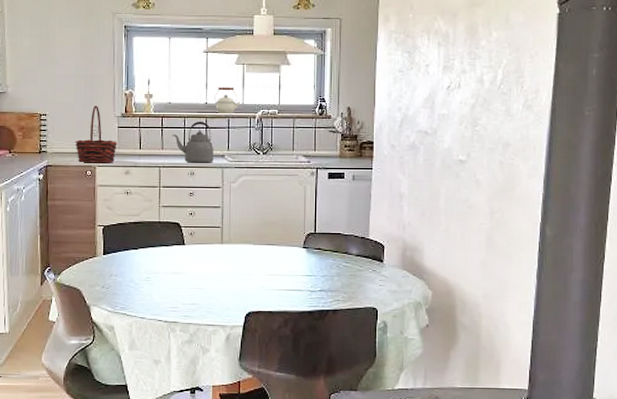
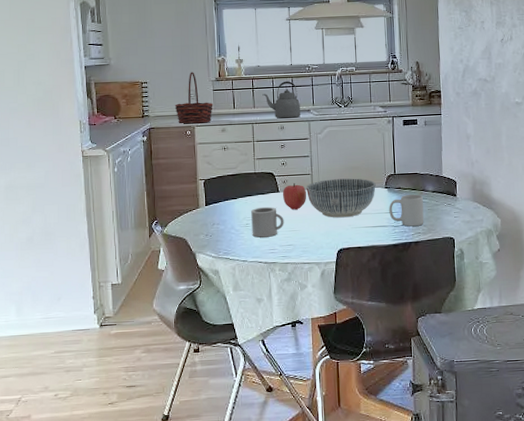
mug: none [152,260,189,294] -> present [251,206,284,238]
fruit: none [188,235,216,266] -> present [282,182,307,210]
kettle: present [214,87,240,115] -> none [298,49,322,74]
bowl: none [214,234,293,278] -> present [306,178,376,218]
mug: none [306,256,345,293] -> present [389,194,424,227]

